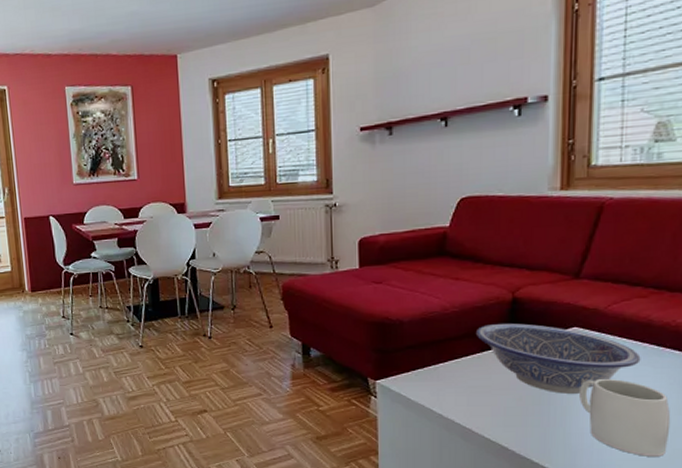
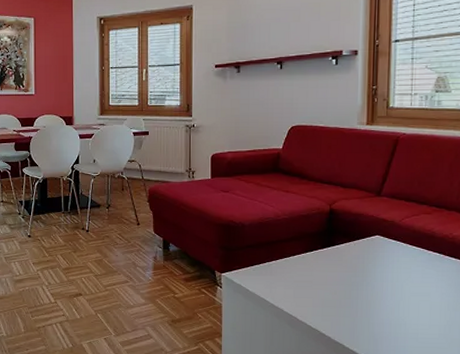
decorative bowl: present [475,323,641,394] -> none [301,229,427,290]
mug: present [578,378,671,457] -> none [380,278,450,345]

